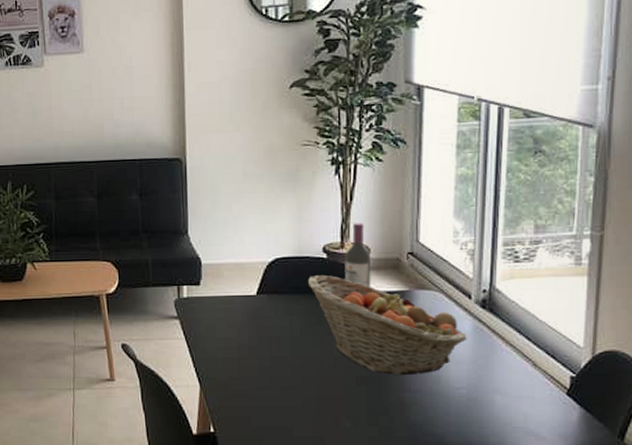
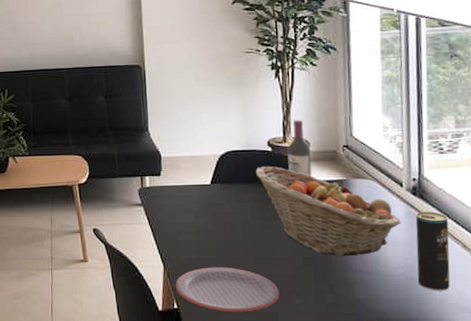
plate: none [212,387,328,435] -> present [175,267,280,311]
beverage can: none [481,326,519,414] -> present [415,211,450,291]

